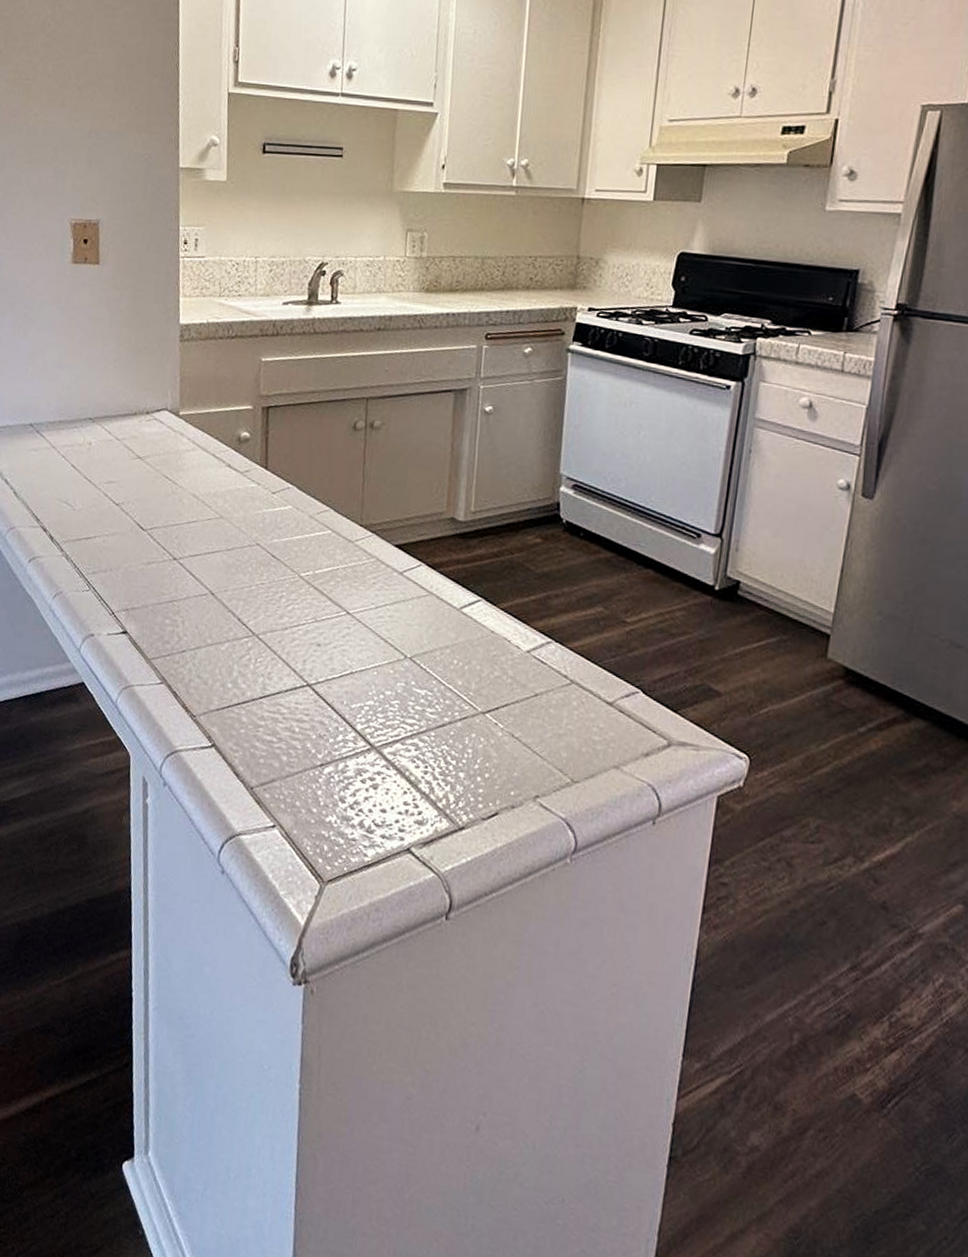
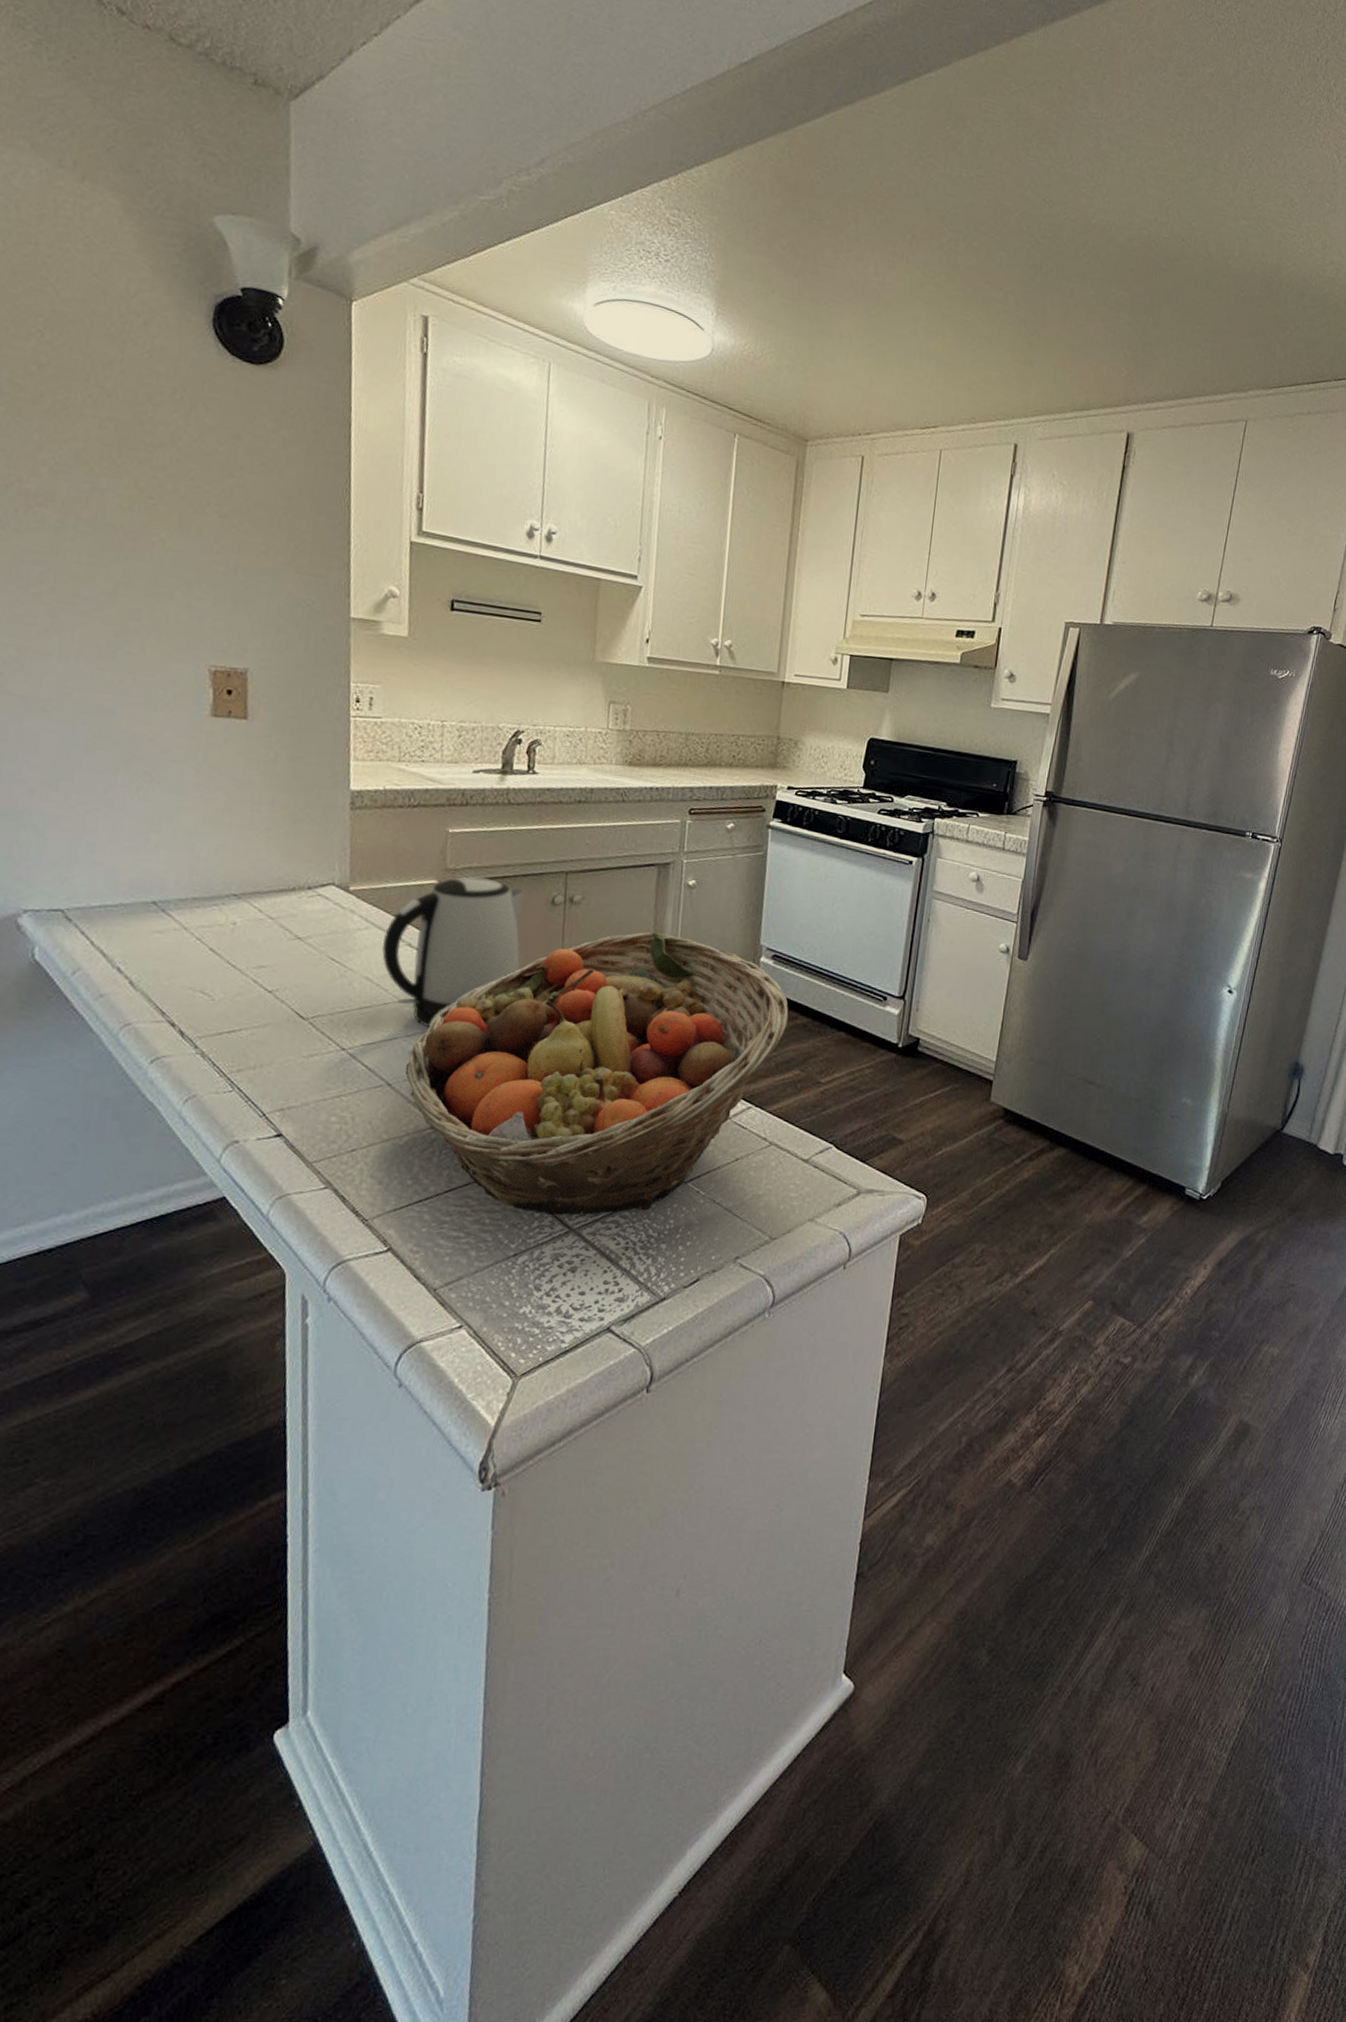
kettle: none [206,403,329,543] -> present [382,877,525,1028]
fruit basket: none [225,457,591,738] -> present [405,931,789,1215]

